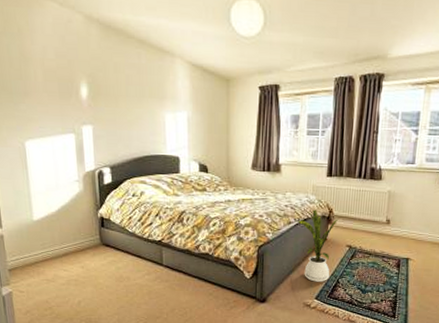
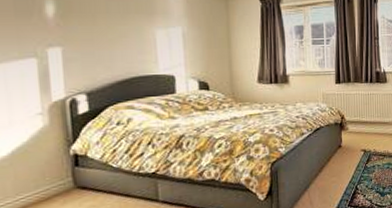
house plant: present [297,209,339,282] -> none [310,117,351,193]

